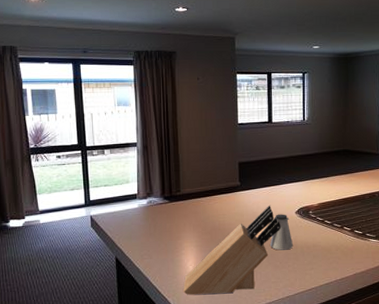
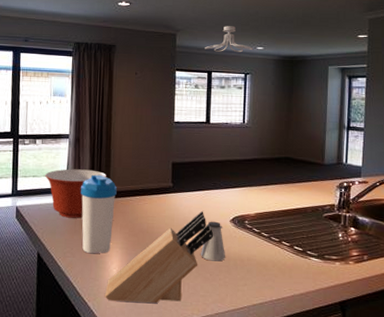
mixing bowl: none [116,175,177,223] -> present [45,169,107,218]
water bottle: none [153,179,188,254] -> present [81,174,117,254]
ceiling light fixture: none [263,27,309,53] -> present [205,26,253,53]

